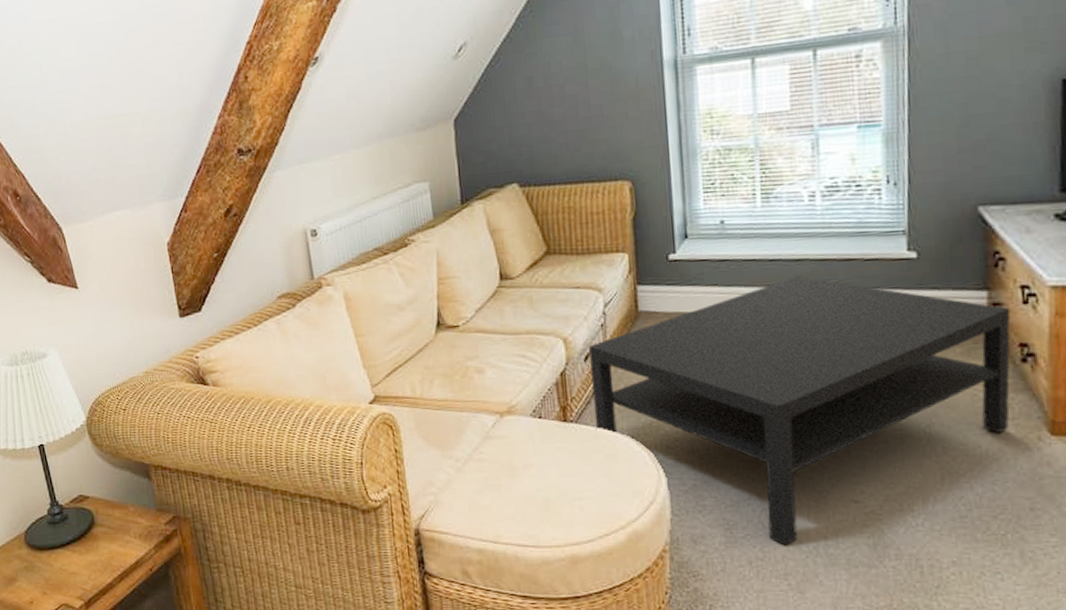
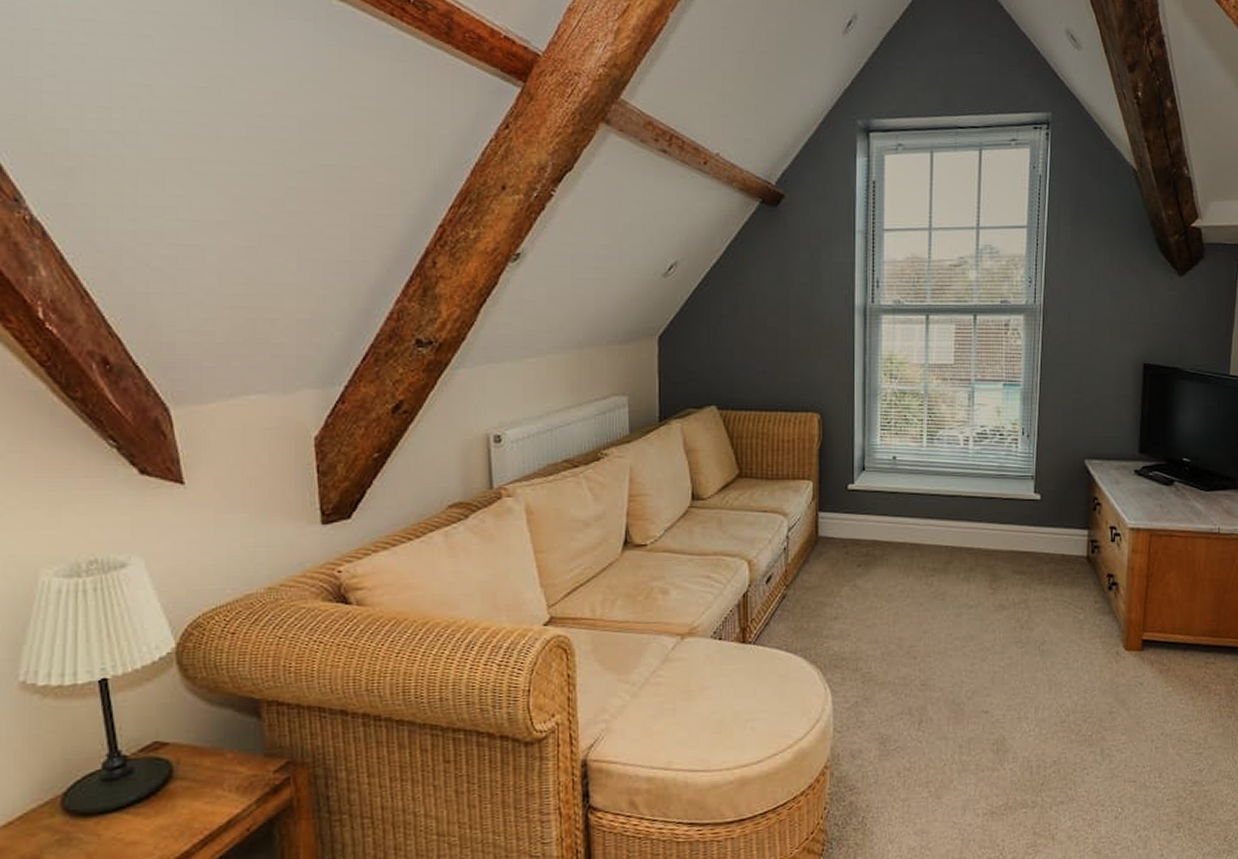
coffee table: present [589,276,1011,546] -> none [772,510,1103,756]

